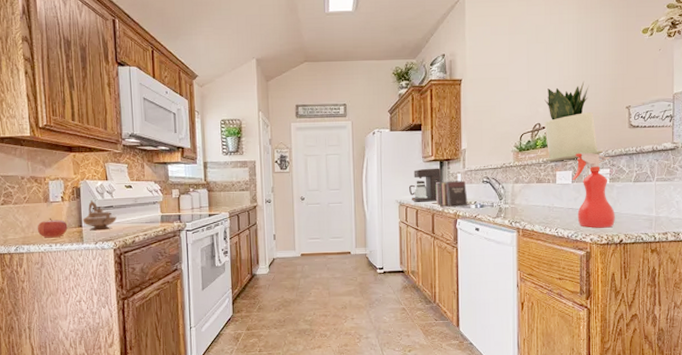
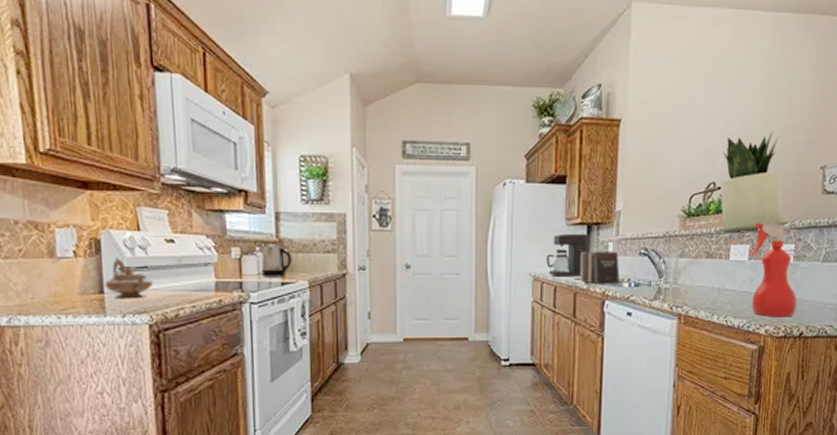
fruit: present [37,218,68,238] -> none [38,279,84,307]
kettle: none [194,186,217,211] -> present [261,244,293,278]

